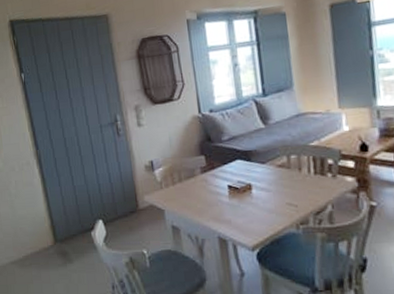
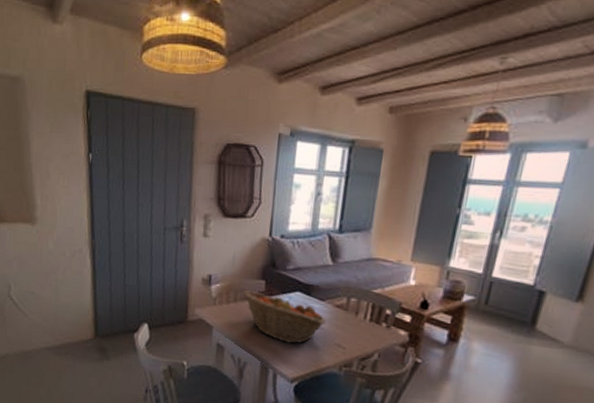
fruit basket: none [185,167,272,212] -> present [242,290,326,344]

